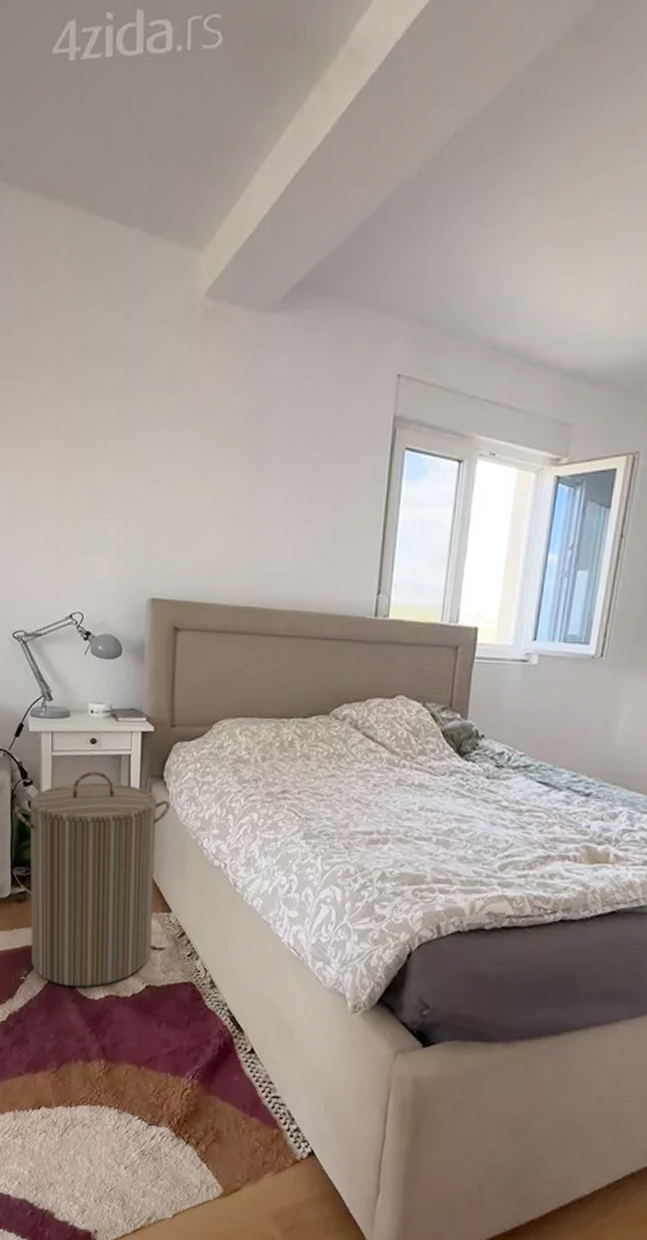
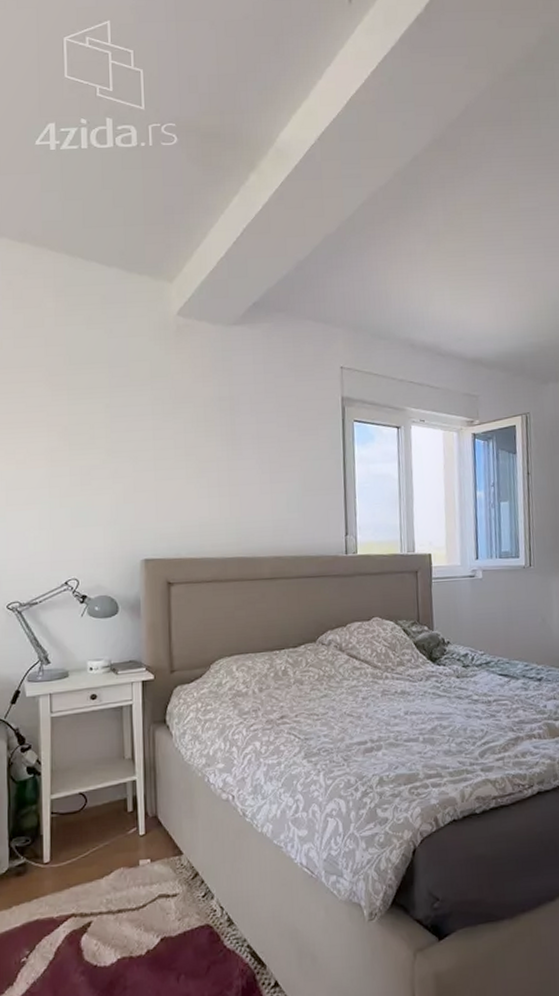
laundry hamper: present [14,771,171,987] -> none [11,725,175,959]

